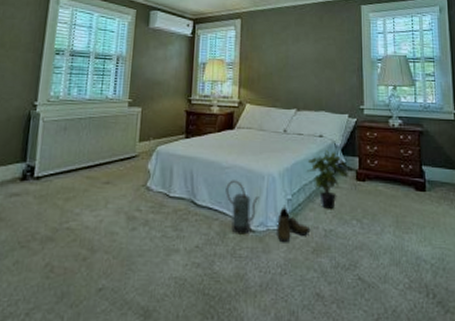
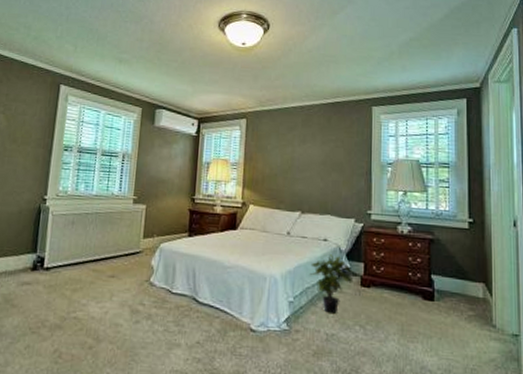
watering can: present [226,180,259,235] -> none [227,279,261,334]
shoe: present [277,205,311,243] -> none [277,307,312,345]

